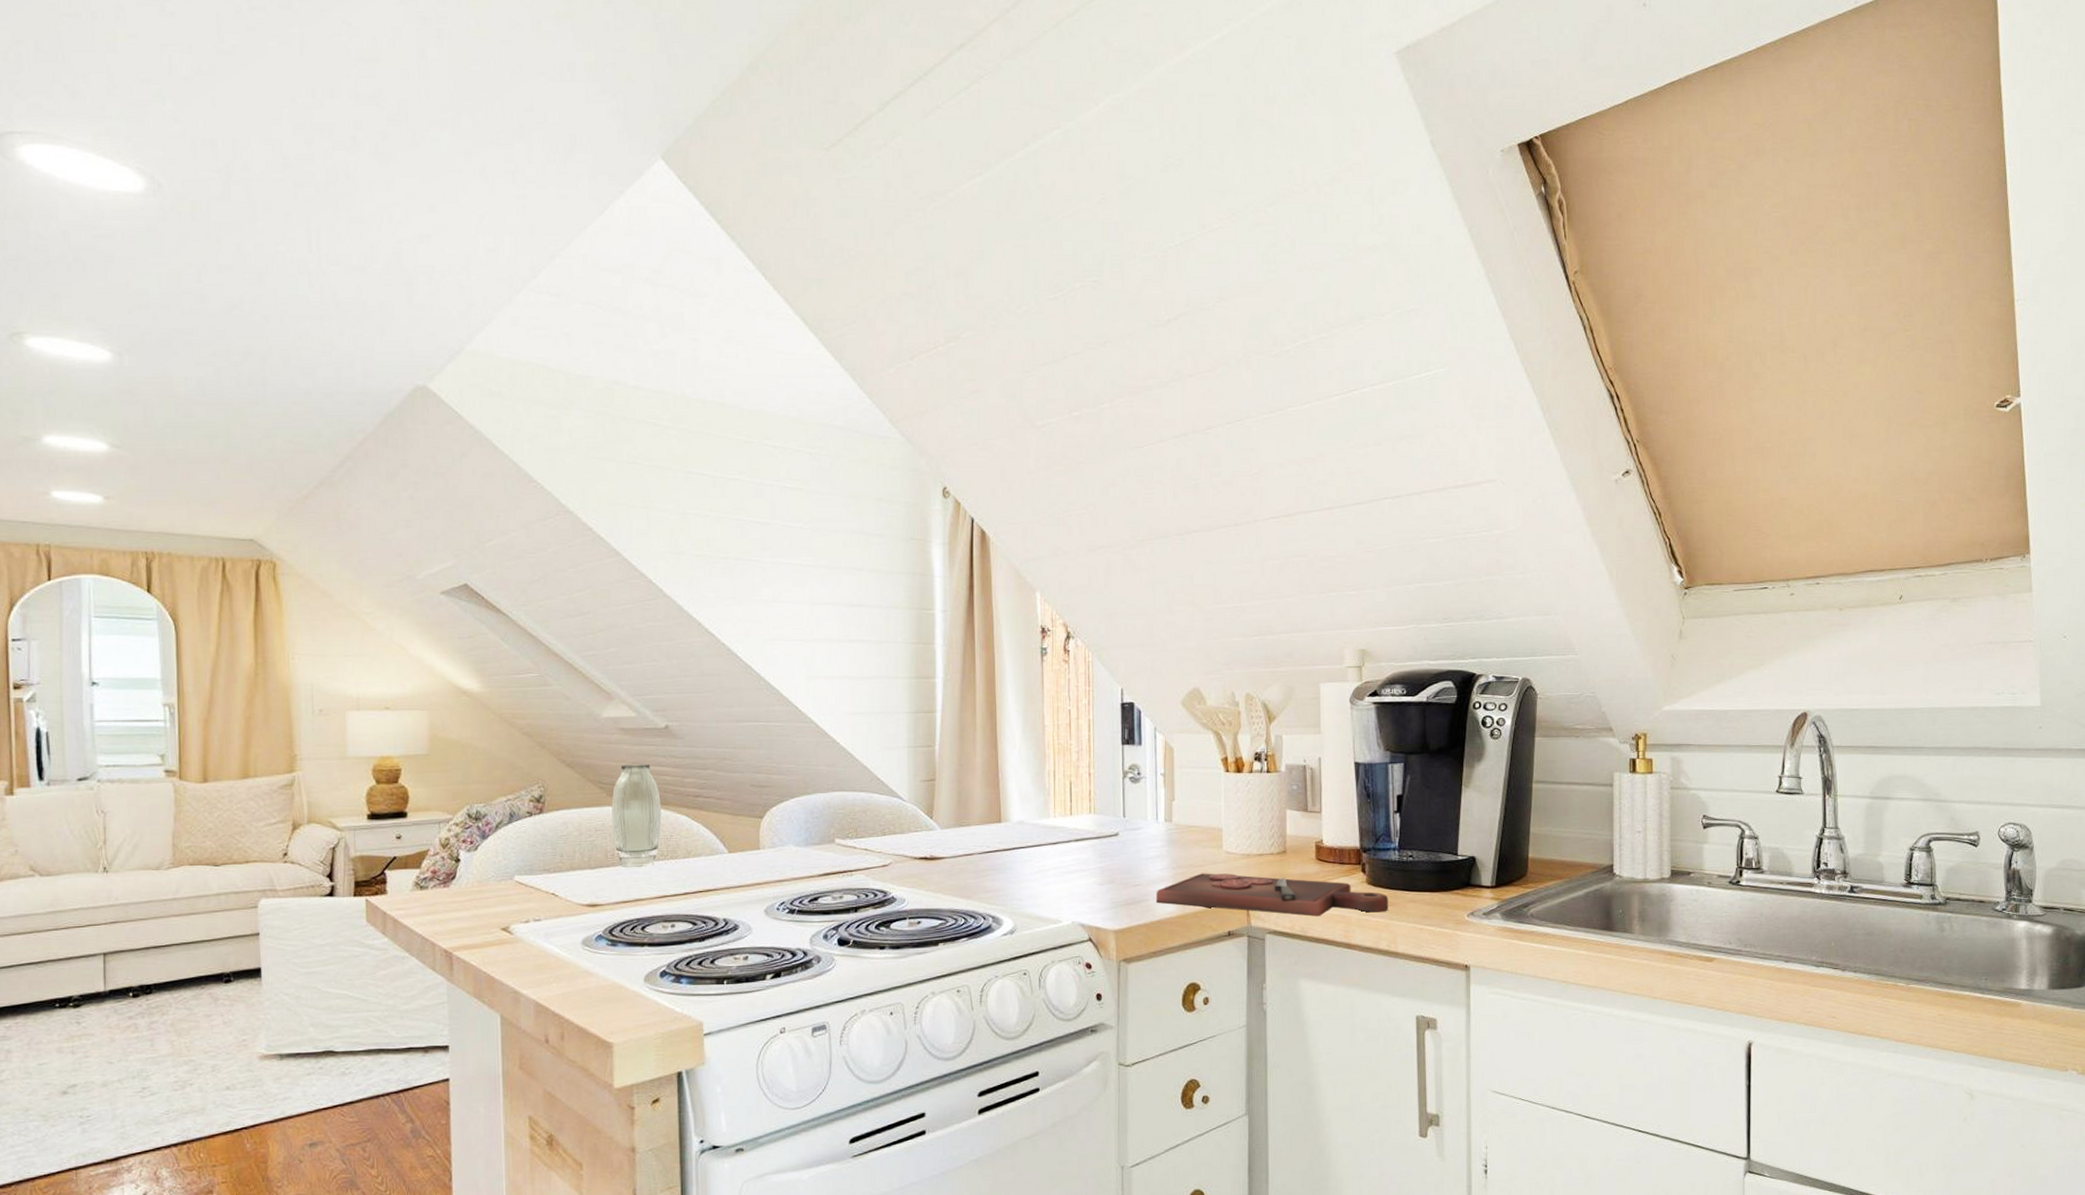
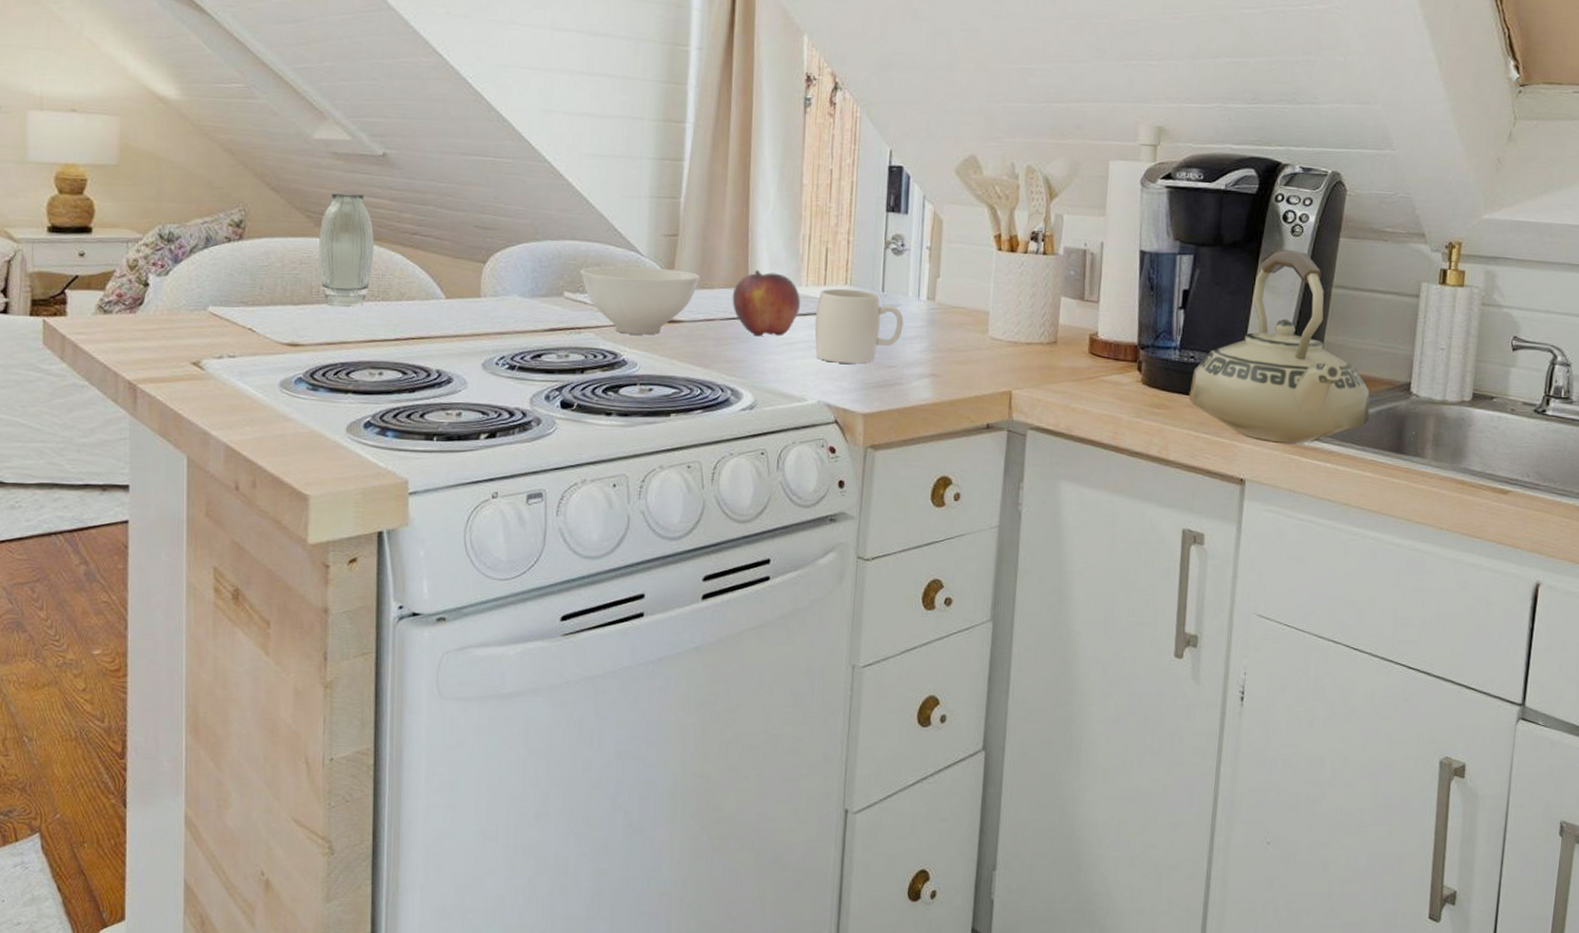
bowl: none [849,811,958,873] -> present [580,266,701,335]
fruit: none [987,805,1050,867] -> present [732,269,800,337]
mug: none [1064,817,1145,885] -> present [814,288,904,364]
cutting board: present [1156,873,1389,917] -> none [911,359,1164,415]
teakettle: none [1411,751,1579,930] -> present [1188,248,1370,445]

